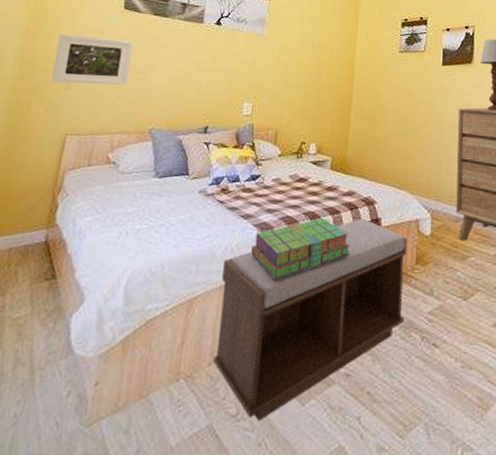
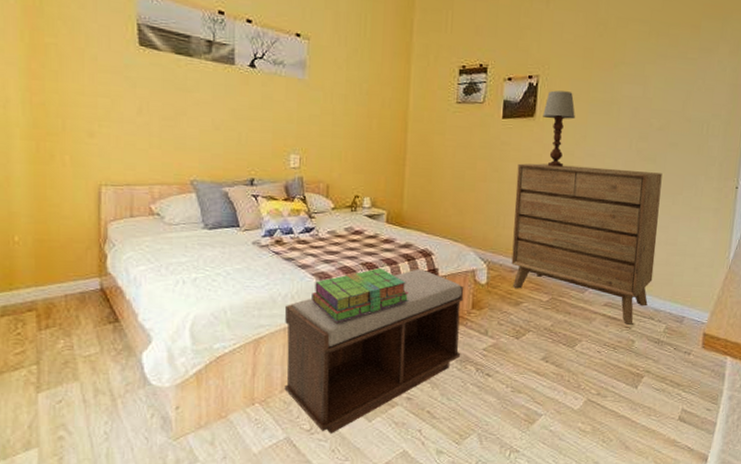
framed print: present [51,34,133,85] -> none [68,74,158,133]

